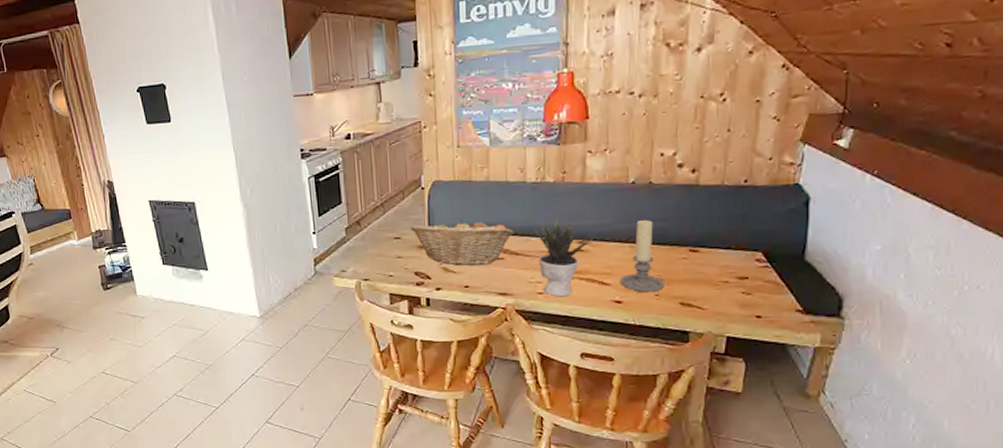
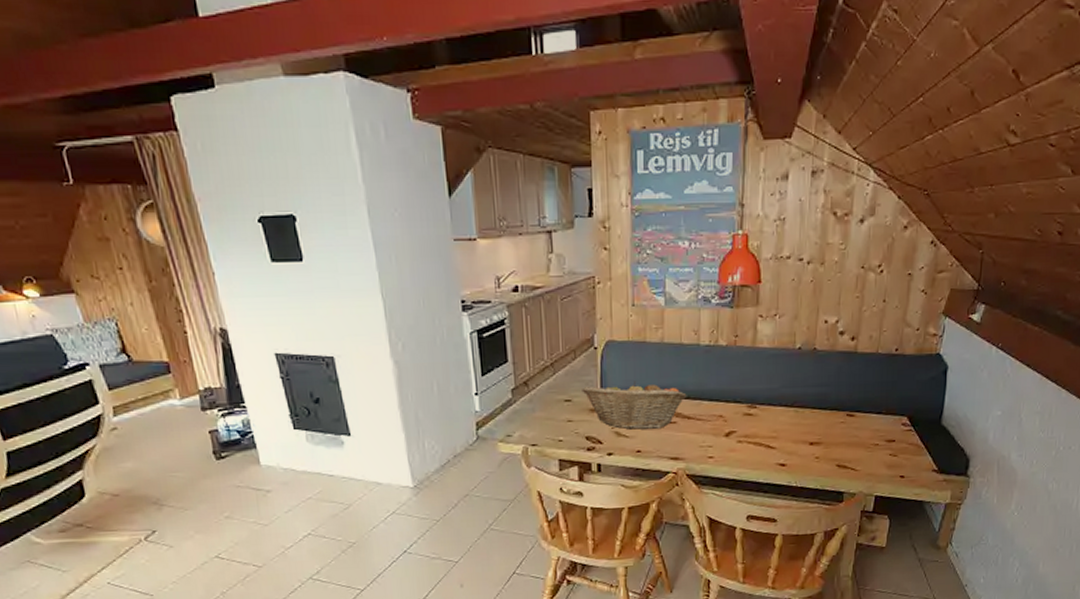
potted plant: present [535,218,594,297] -> none [708,381,762,461]
candle holder: present [620,219,664,293] -> none [785,384,824,456]

